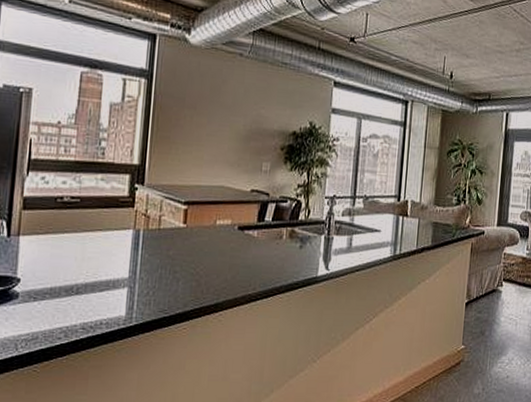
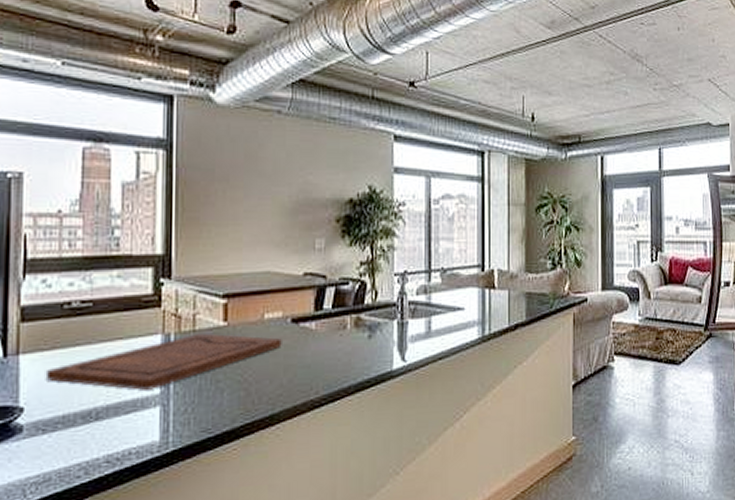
cutting board: none [39,231,229,274] -> present [45,333,282,390]

